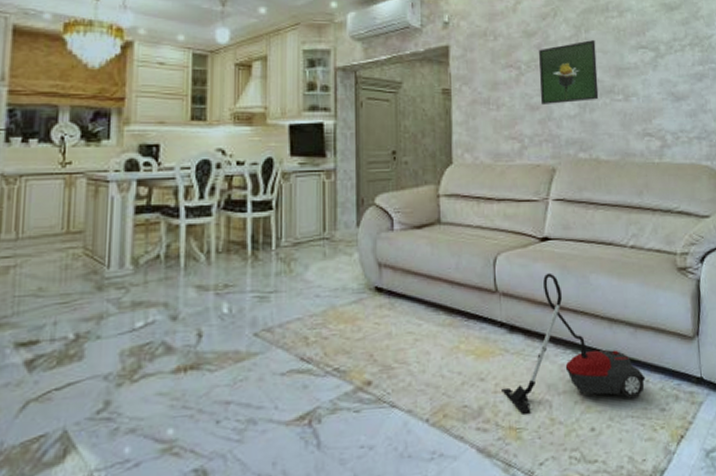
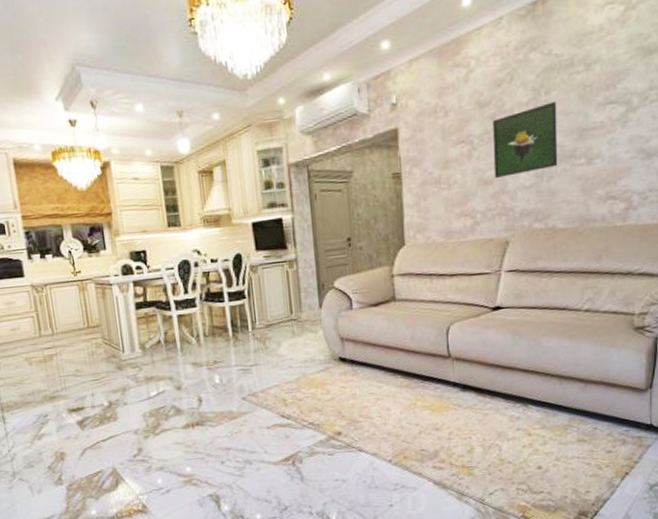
vacuum cleaner: present [501,273,646,414] -> none [455,338,594,456]

